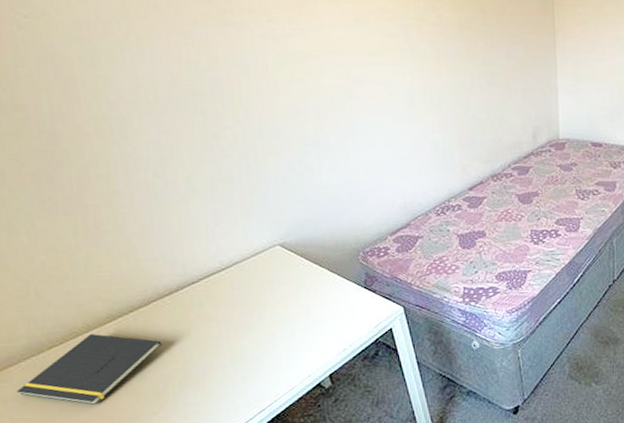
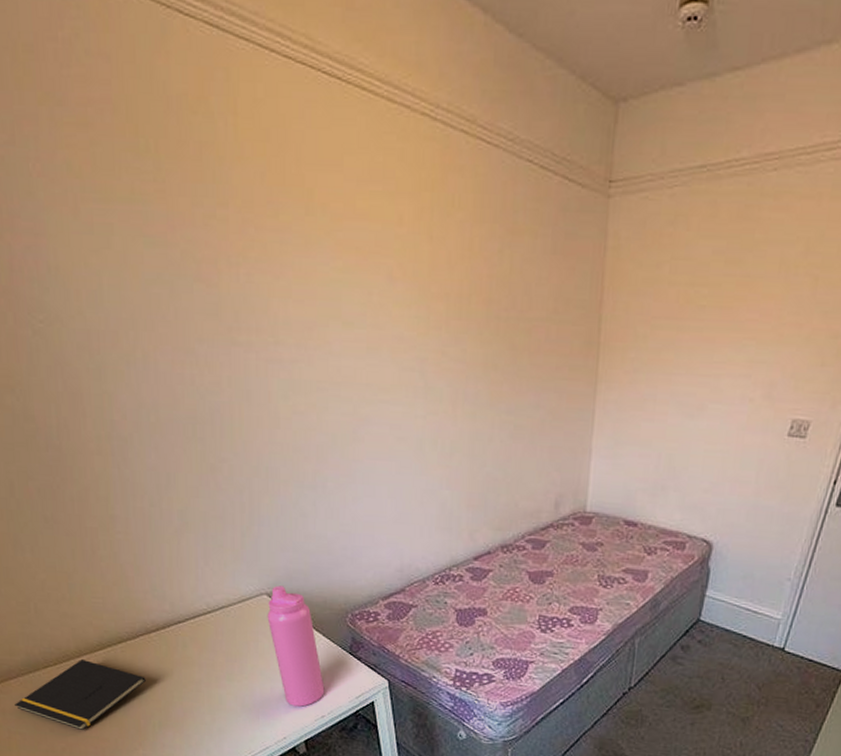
water bottle: none [281,235,344,345] -> present [267,585,325,707]

